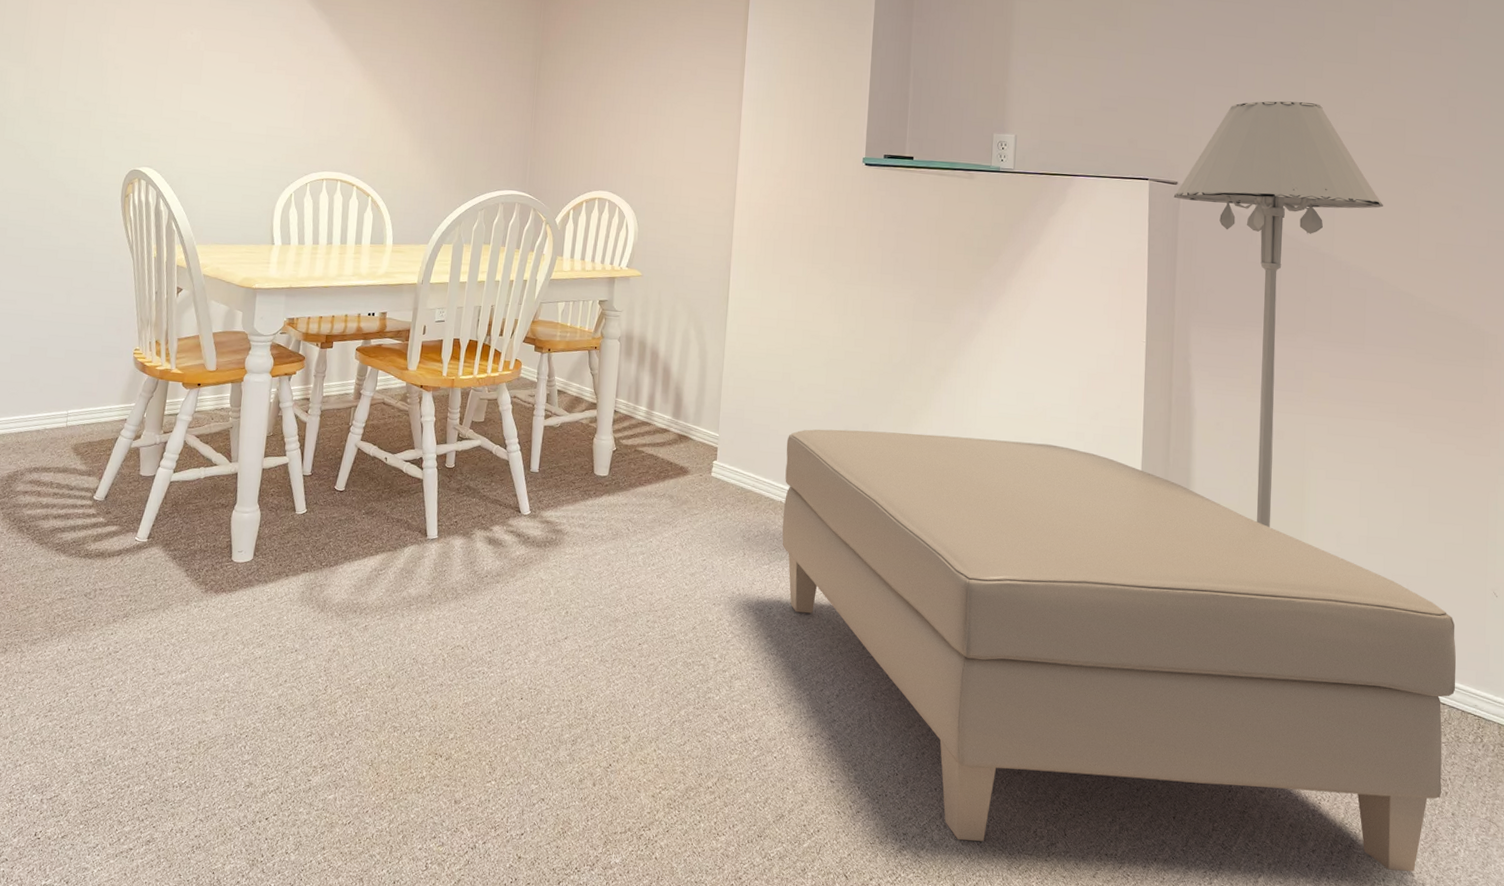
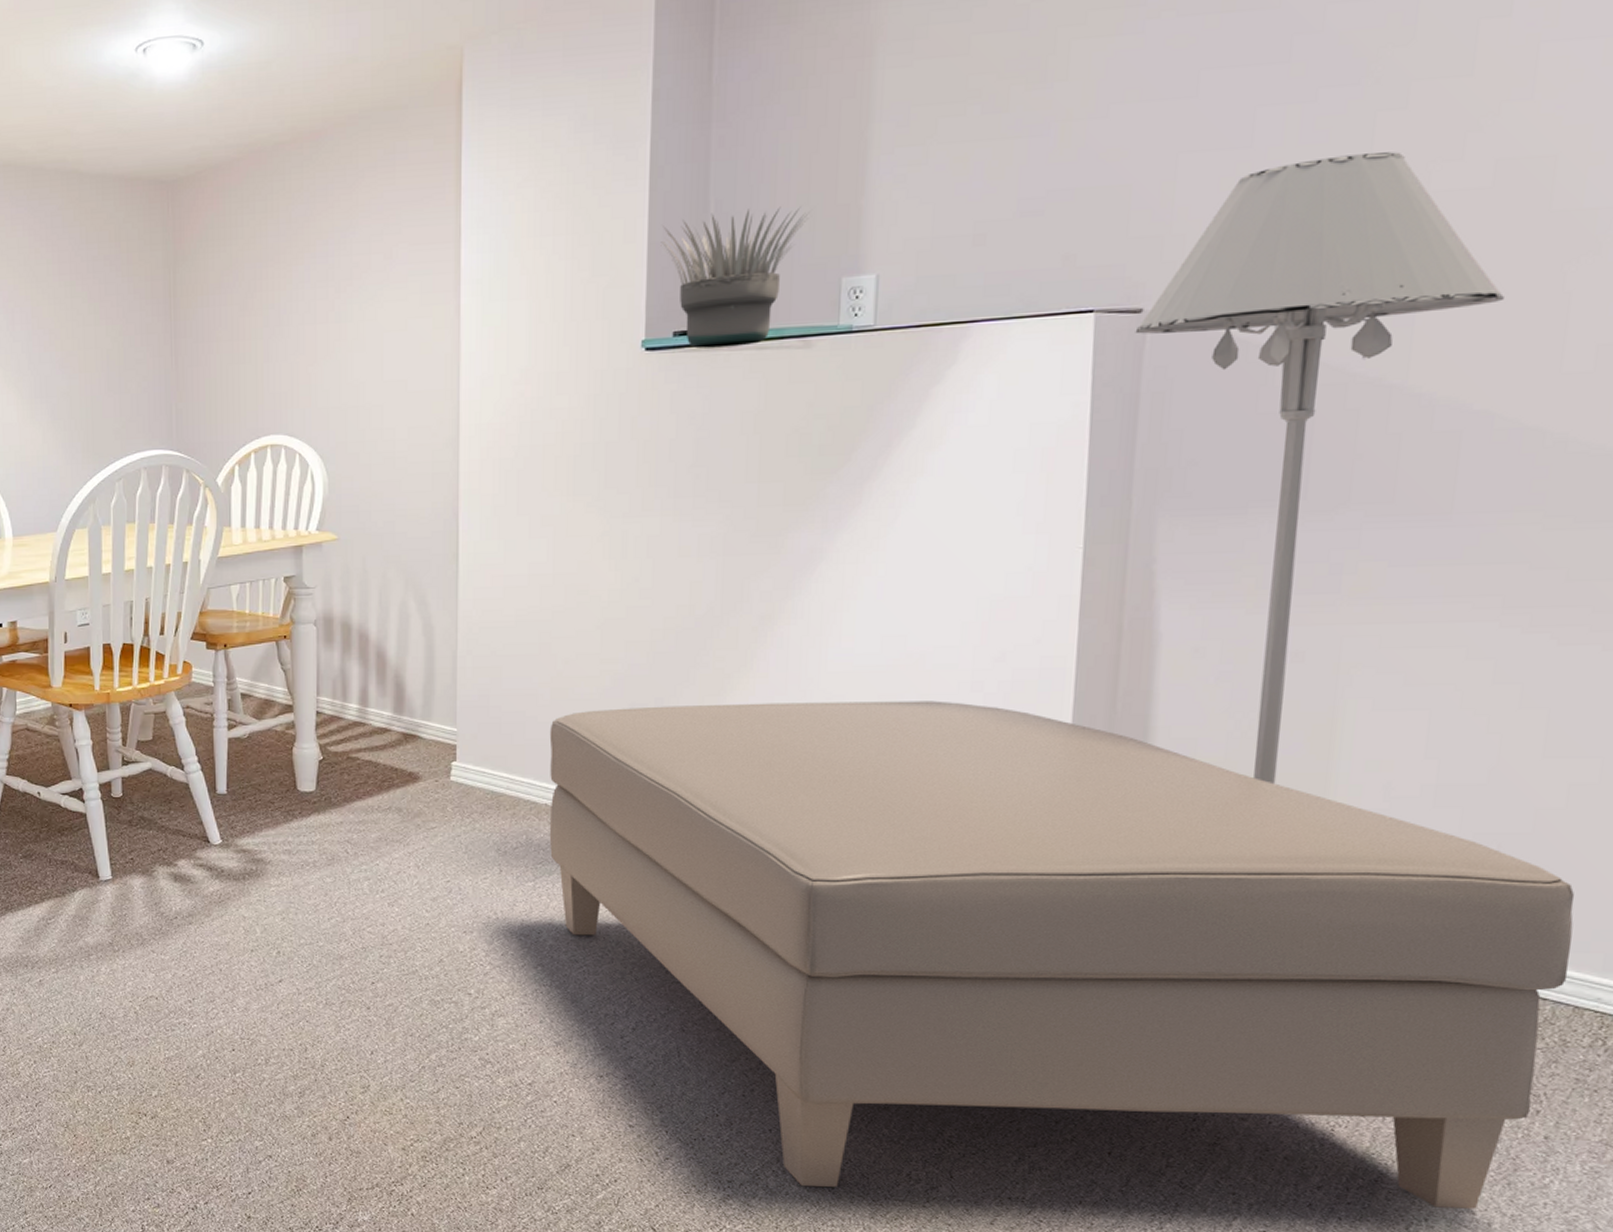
potted plant: none [878,77,973,172] -> present [660,206,809,349]

